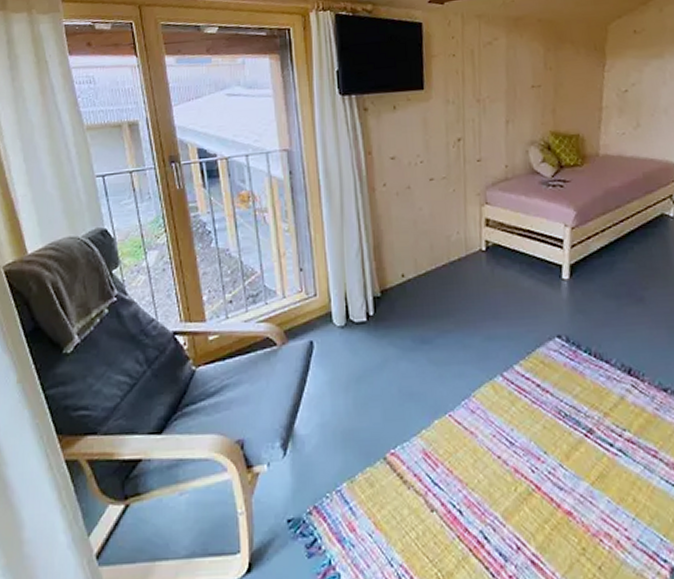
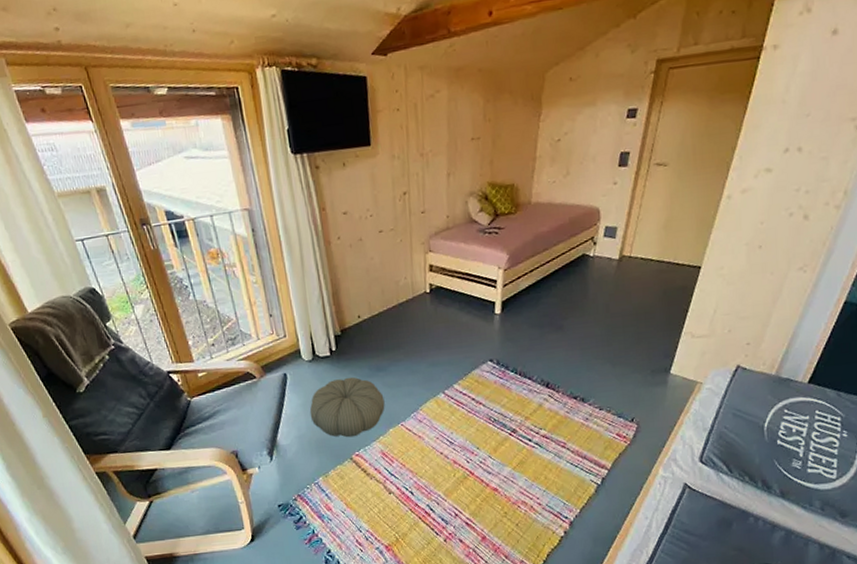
pouf: none [337,349,430,429] -> present [309,376,385,438]

